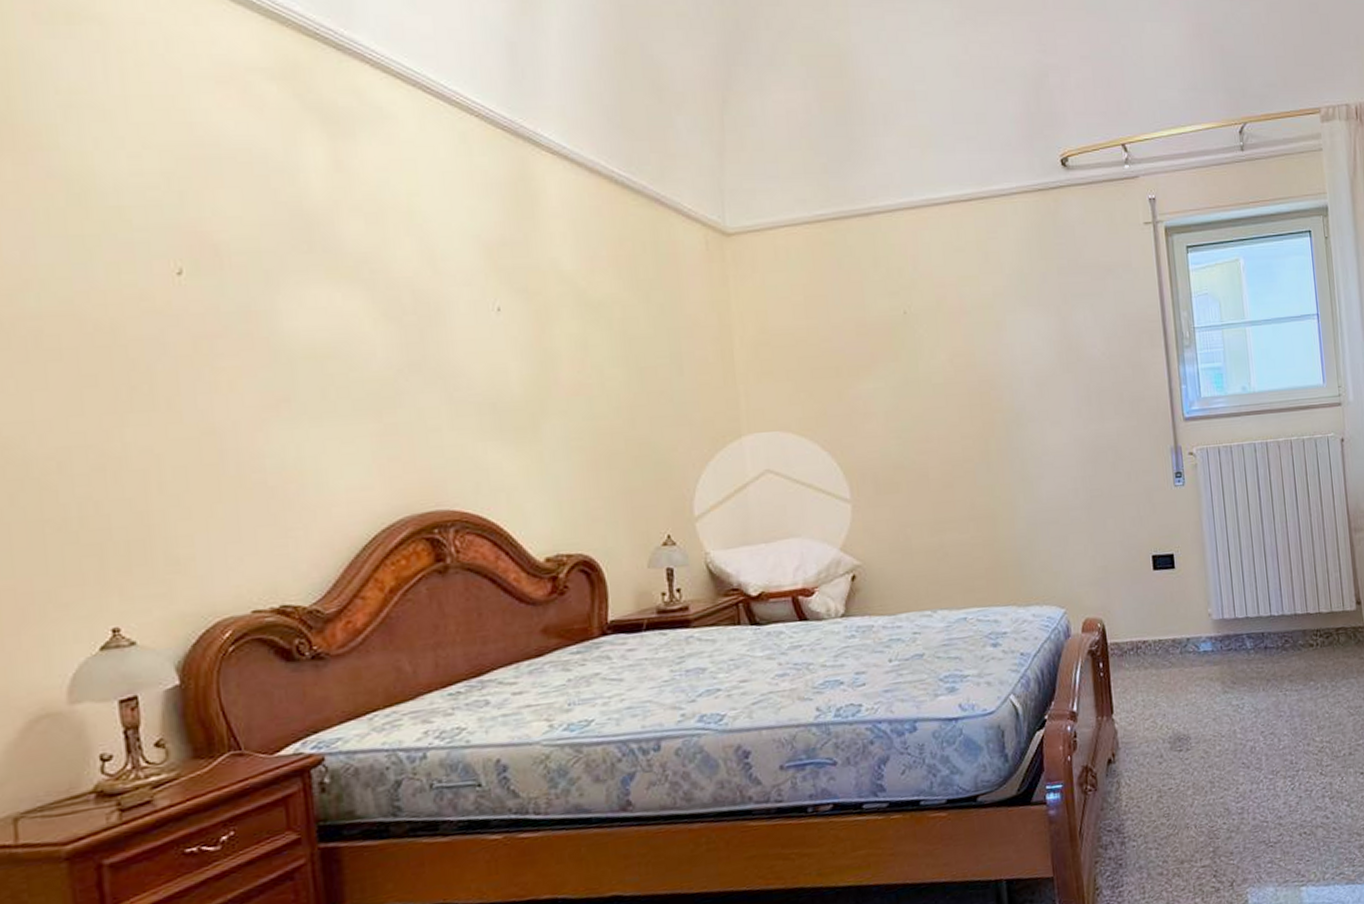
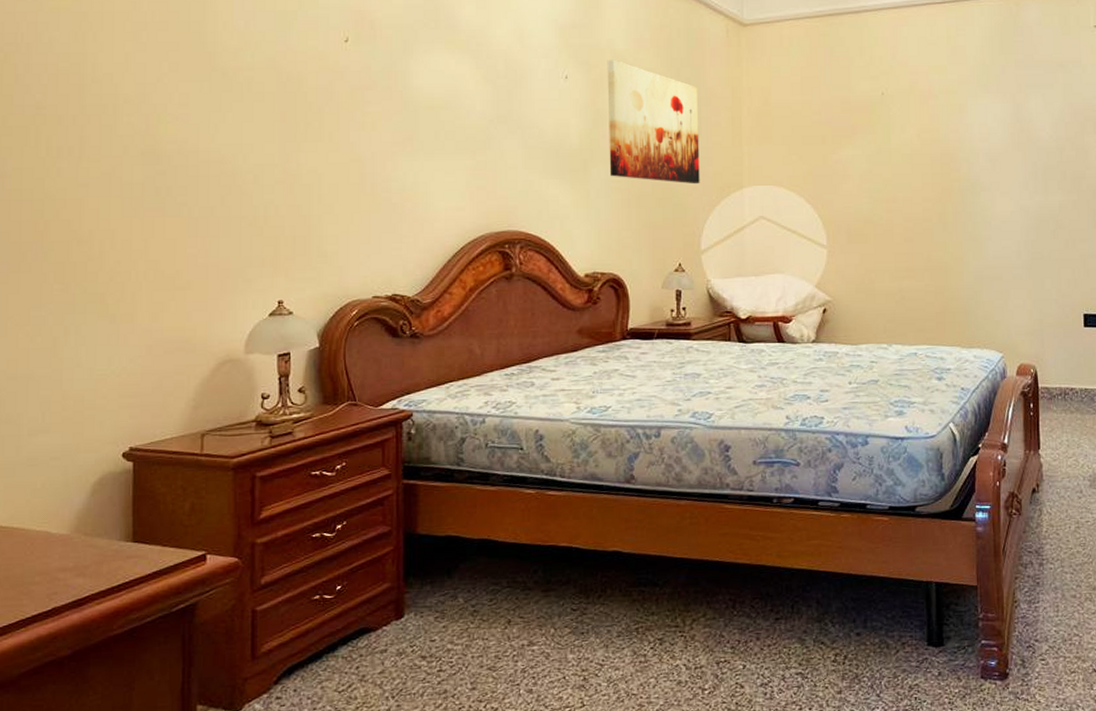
wall art: none [552,284,686,436] -> present [607,59,700,184]

